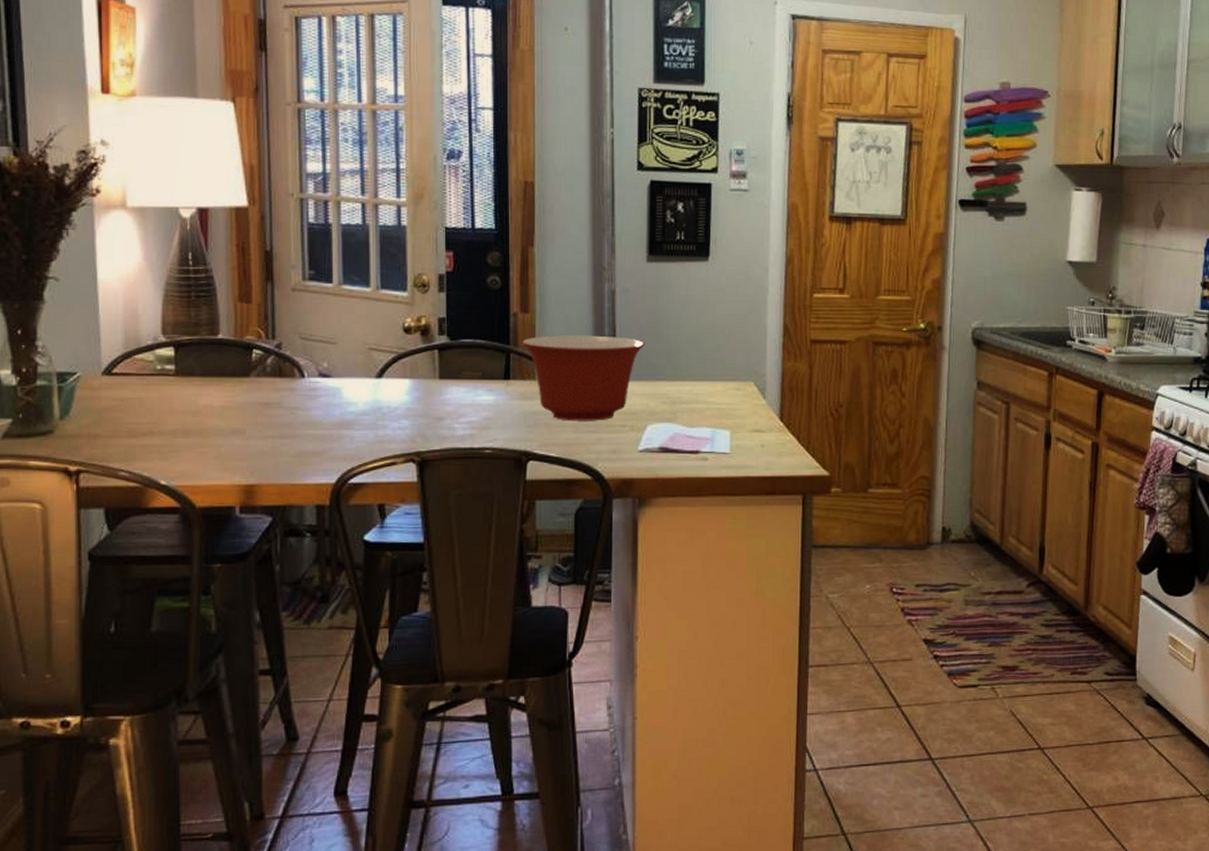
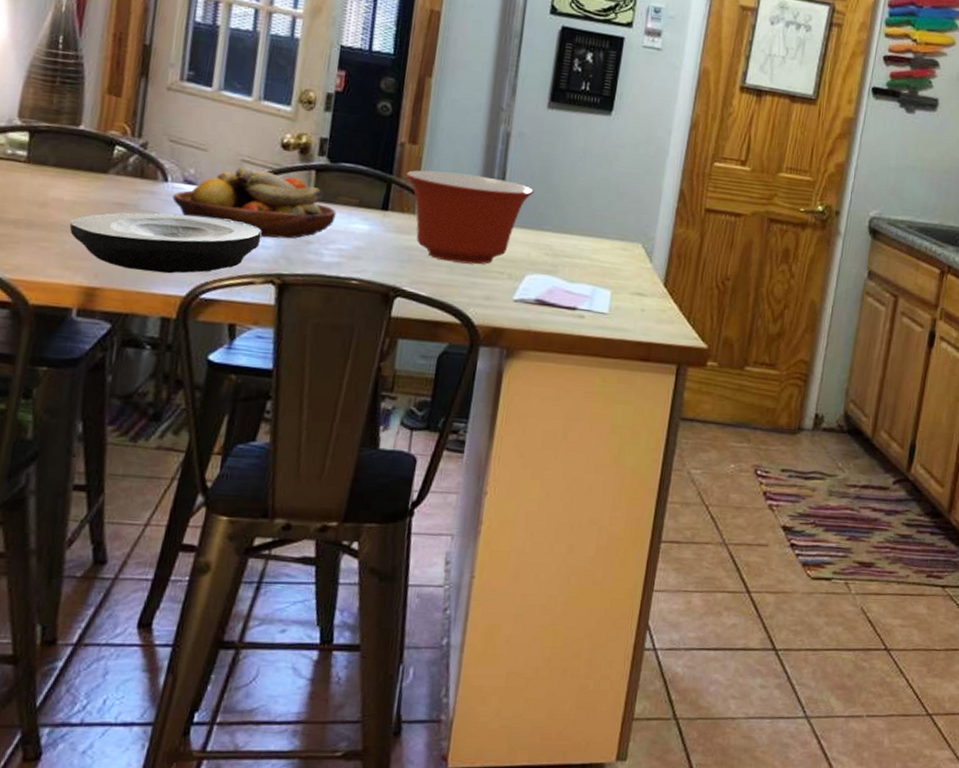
plate: none [222,406,397,464] -> present [69,212,262,274]
fruit bowl: none [311,355,463,419] -> present [172,167,337,239]

